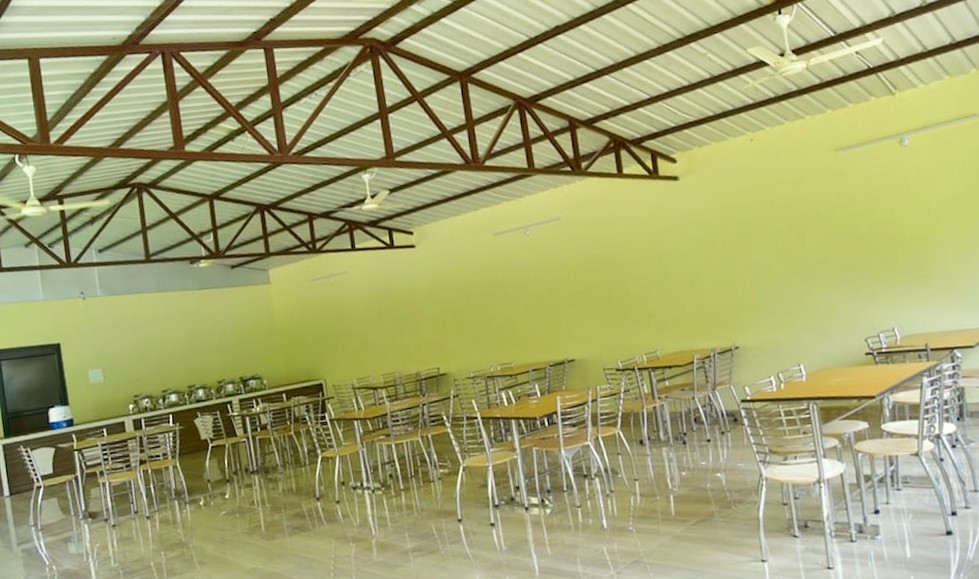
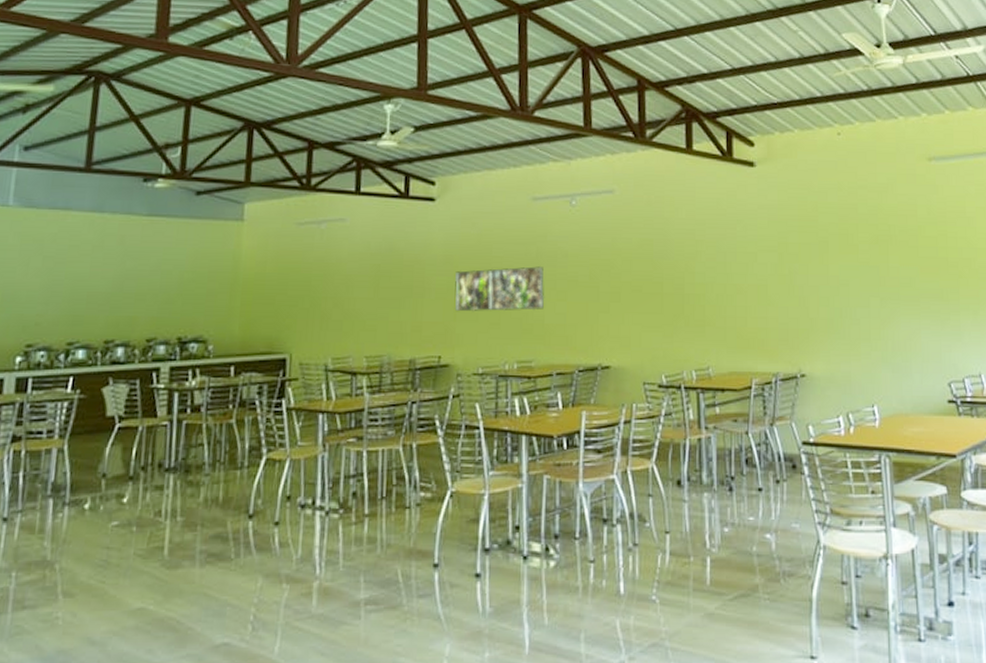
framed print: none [441,288,515,332] -> present [454,266,545,312]

